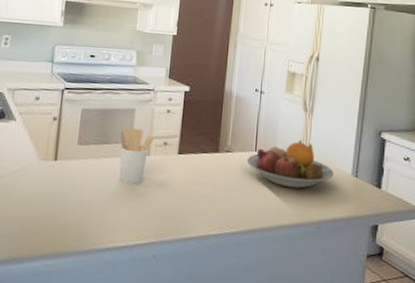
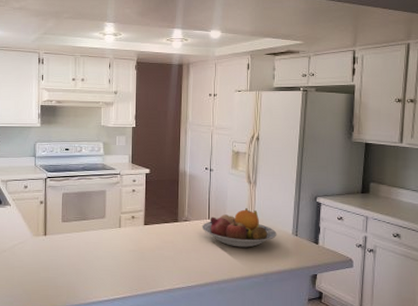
utensil holder: present [119,127,154,185] -> none [95,205,123,251]

